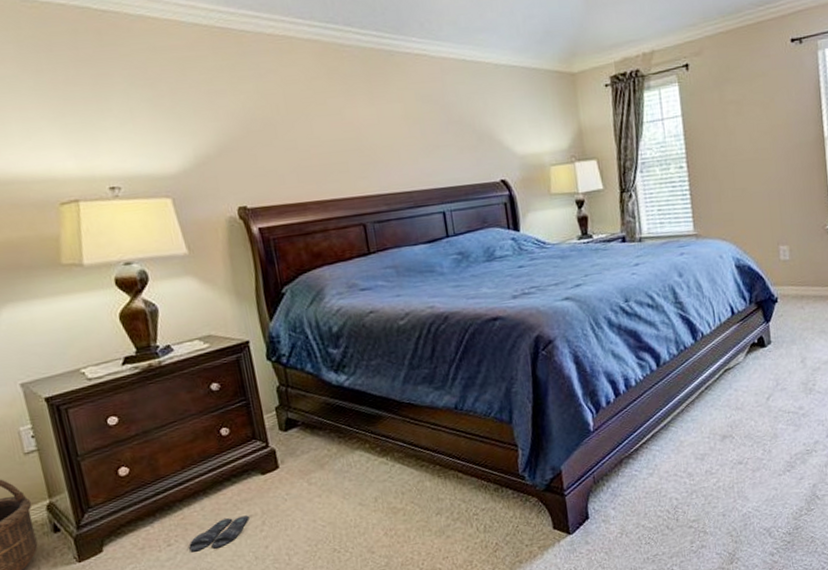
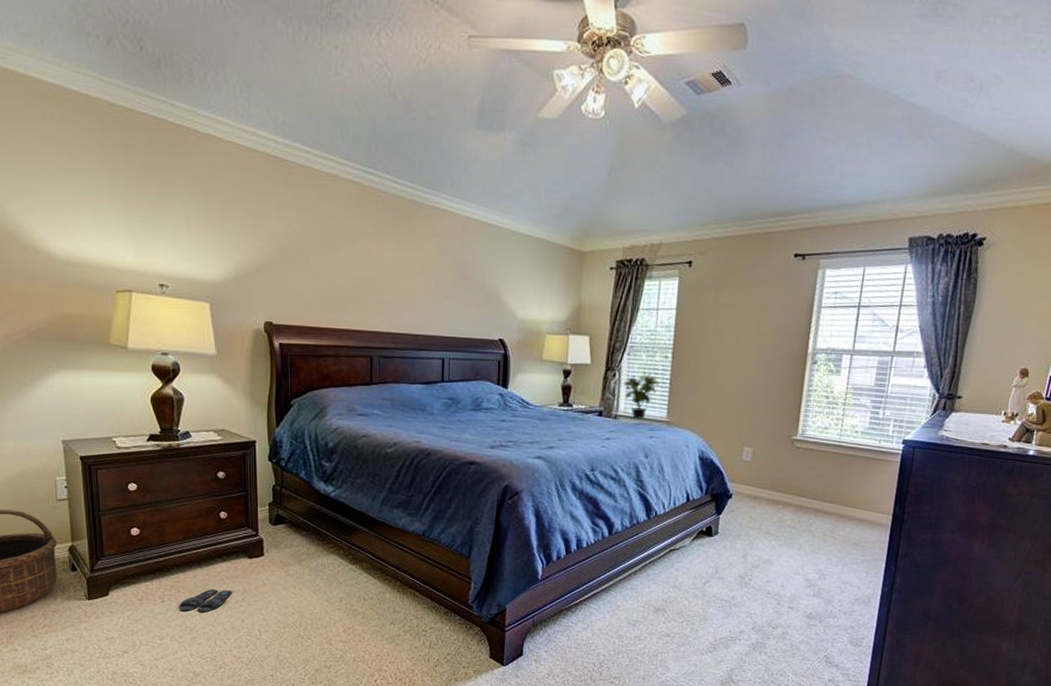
potted plant: none [642,187,680,239] -> present [624,372,660,420]

